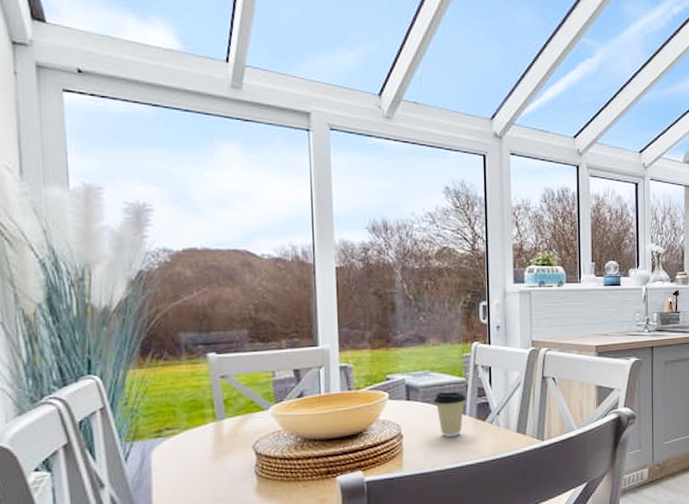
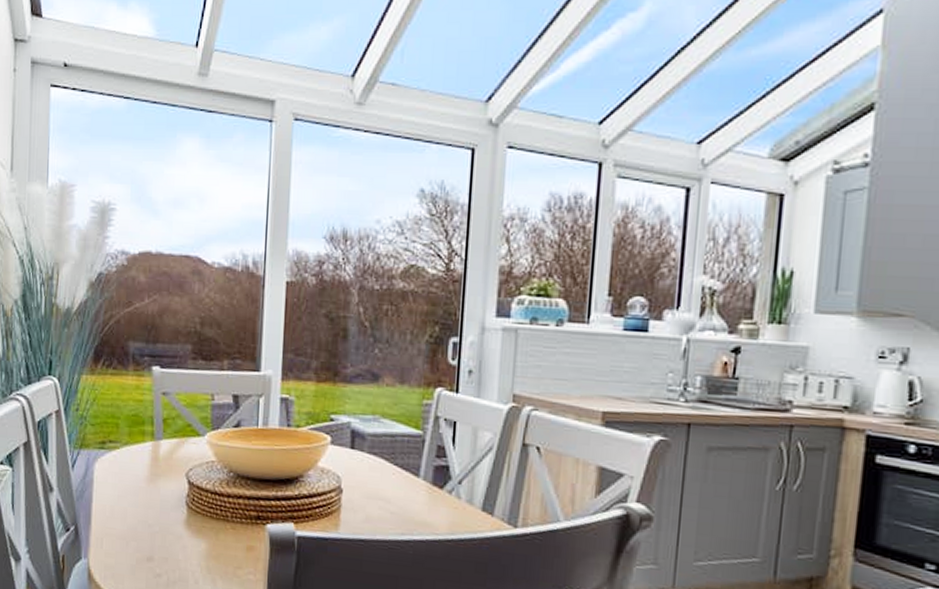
coffee cup: present [433,391,466,437] -> none [381,443,422,502]

